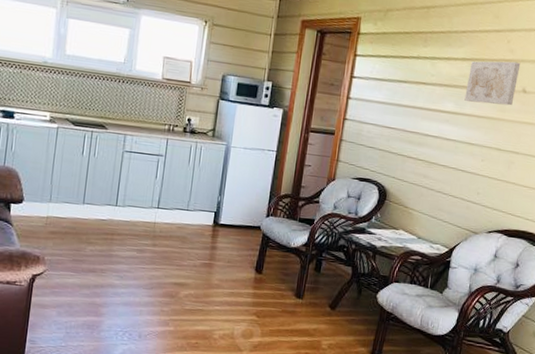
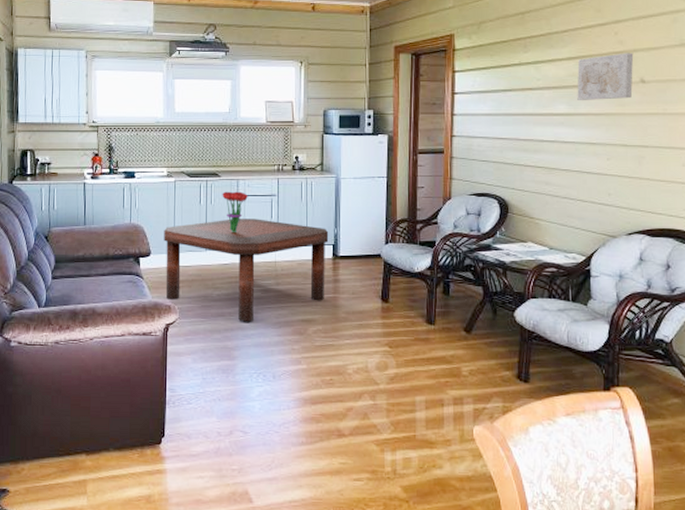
coffee table: none [35,174,212,280] -> present [164,219,329,322]
bouquet: none [107,145,134,190] -> present [222,191,248,233]

